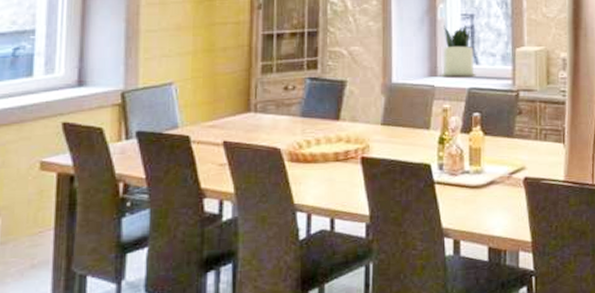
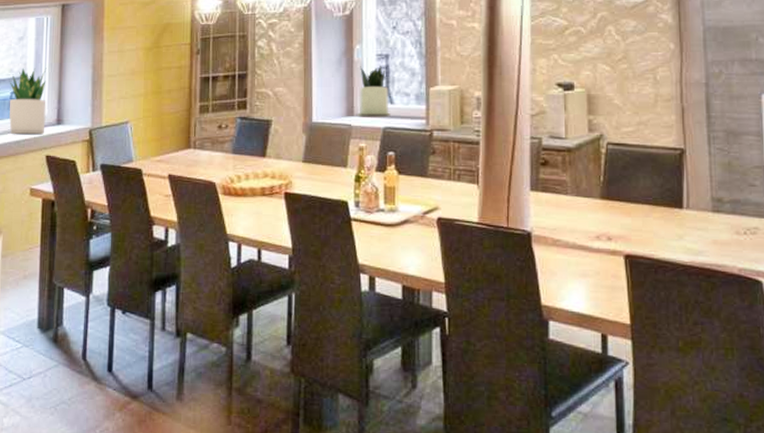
planter: none [11,20,64,100] -> present [9,68,47,136]

